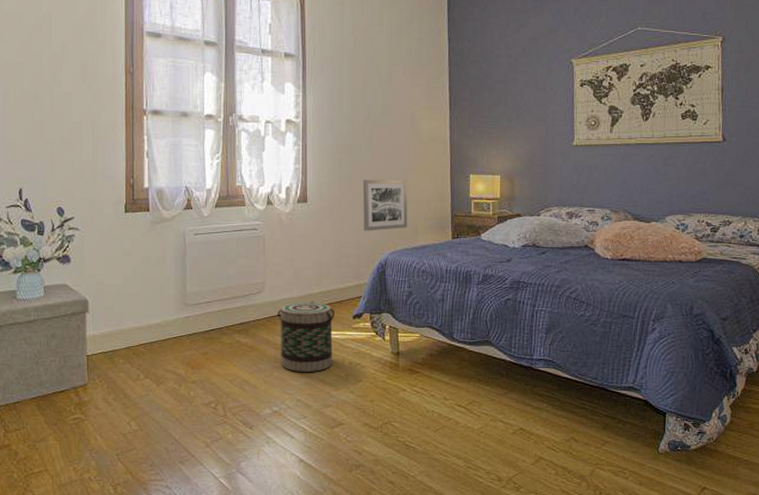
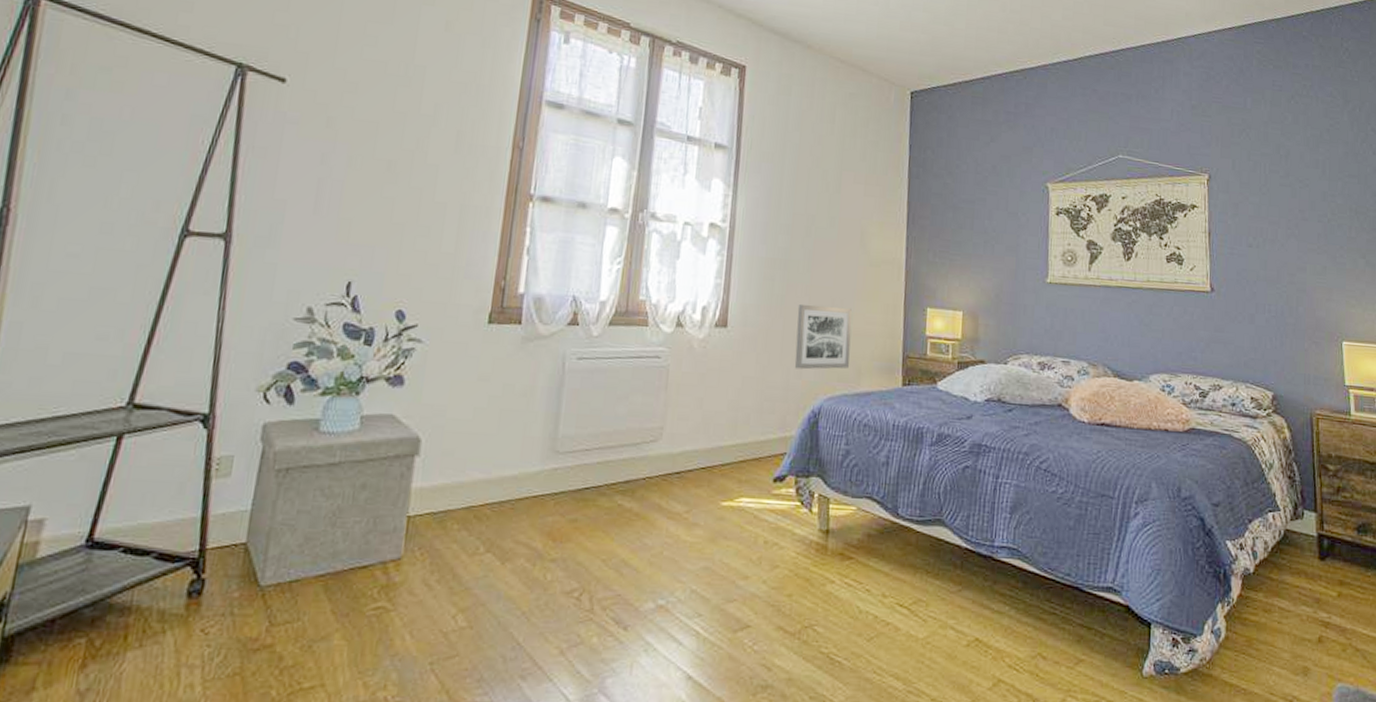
basket: present [278,300,334,372] -> none [674,455,750,552]

